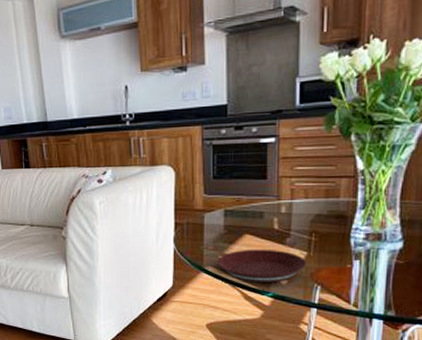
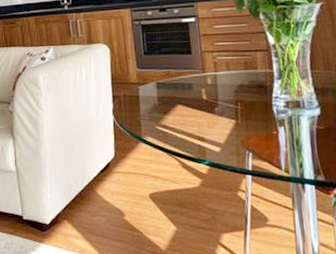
plate: present [218,249,306,282] -> none [154,118,236,151]

